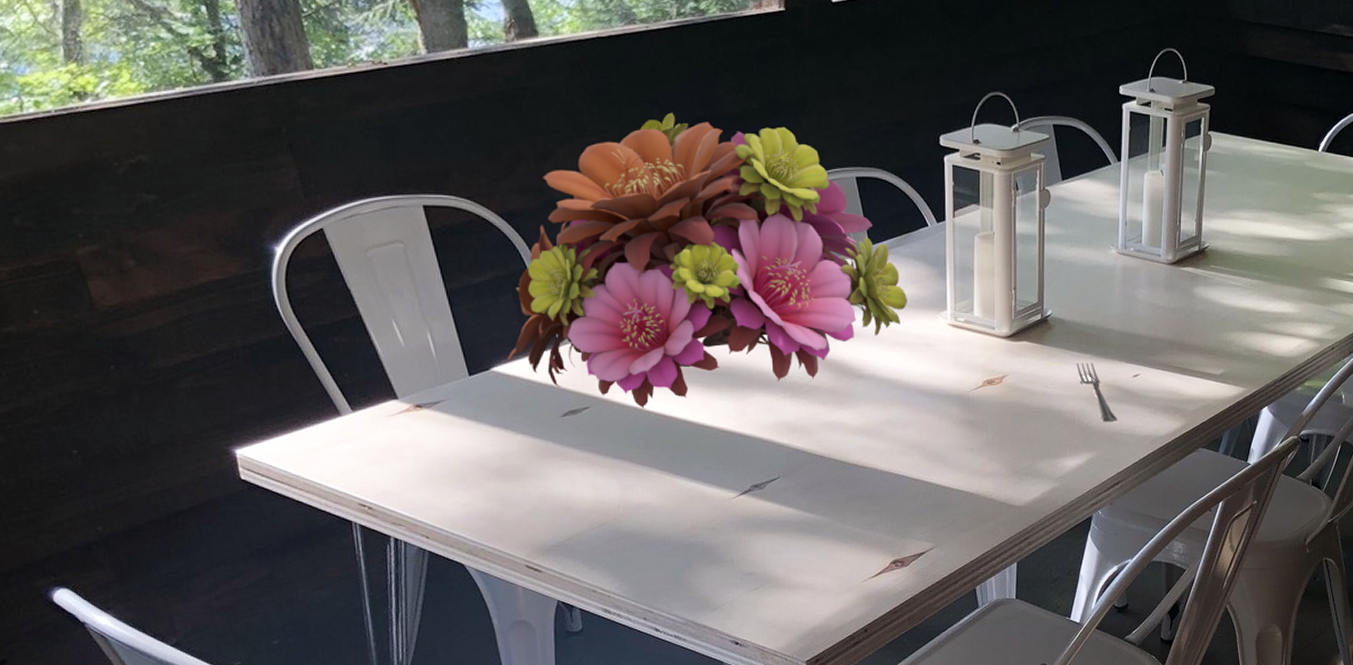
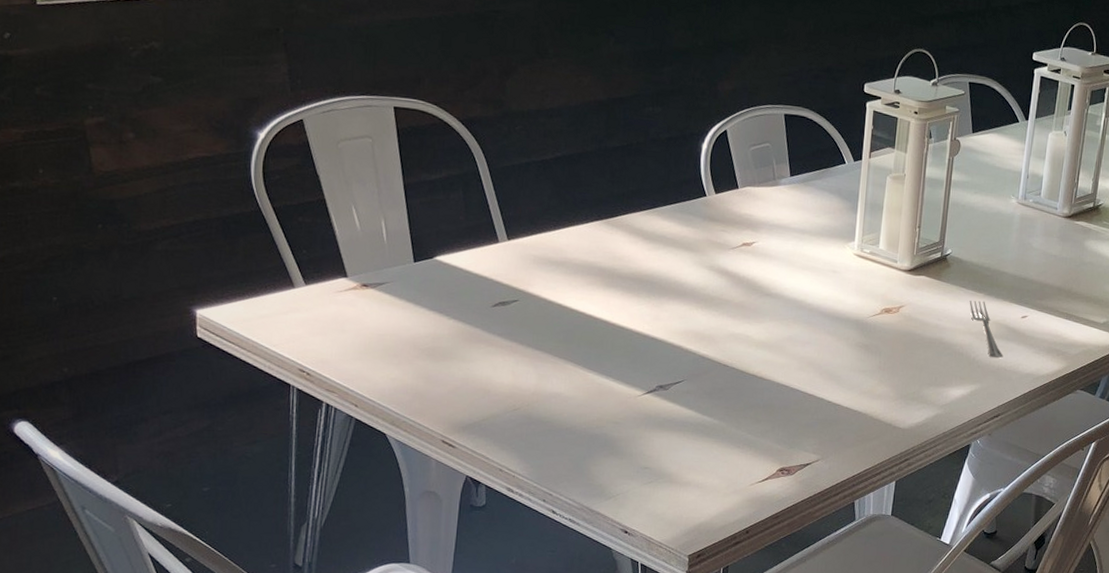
flower bouquet: present [507,112,908,409] -> none [449,43,820,307]

